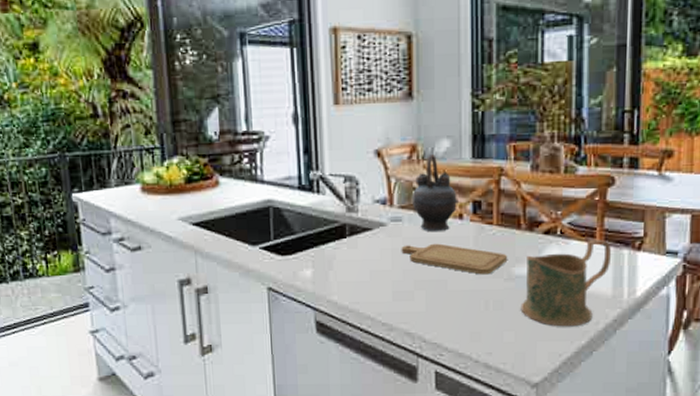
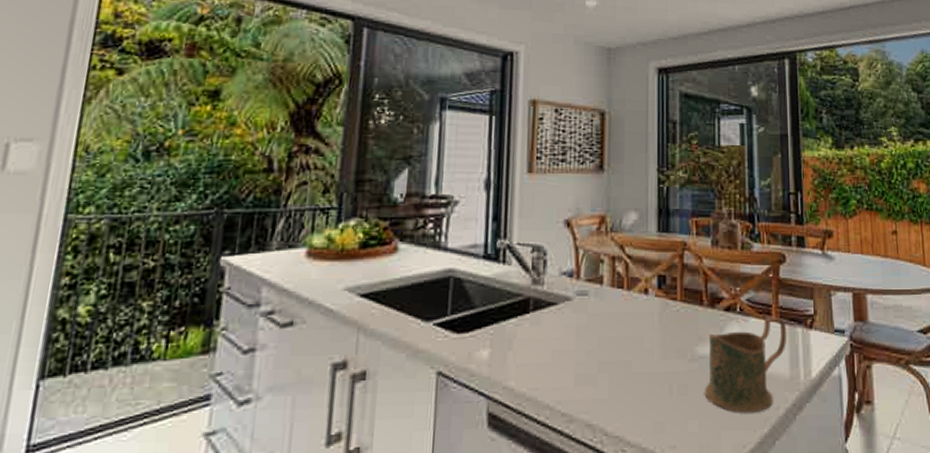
chopping board: present [401,243,508,275] -> none [586,320,692,355]
teapot: present [411,153,458,232] -> none [598,225,644,308]

